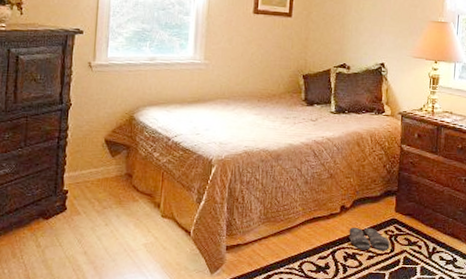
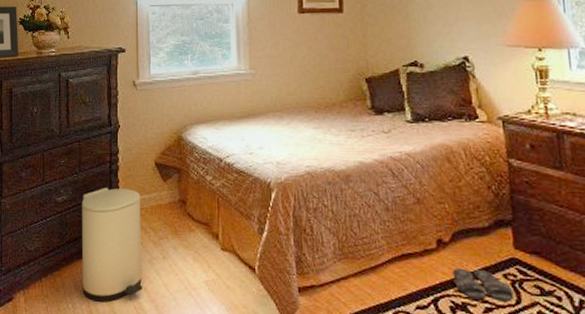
pedal bin: none [20,162,88,266] -> present [81,188,143,303]

